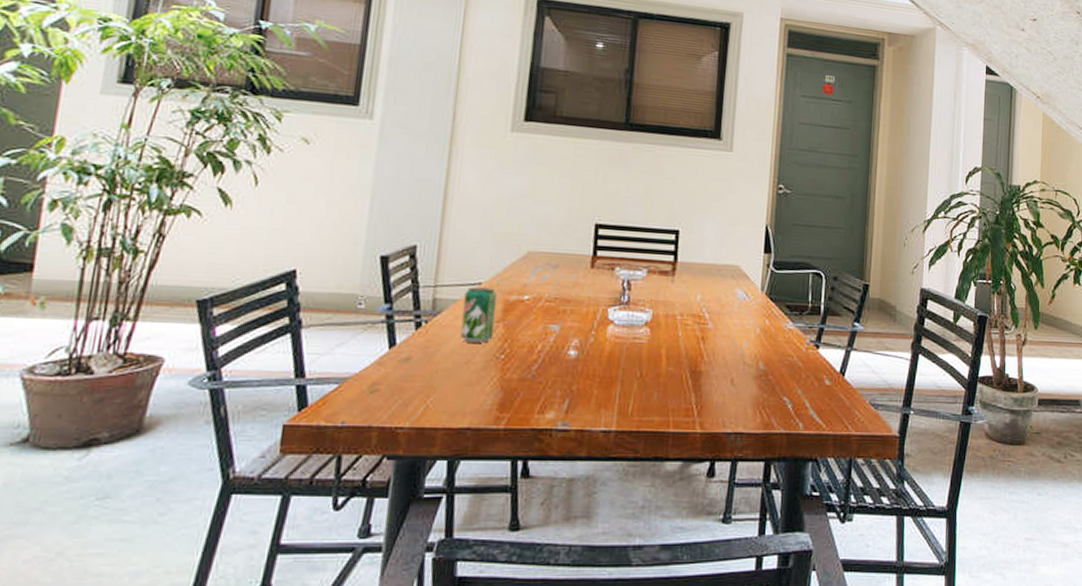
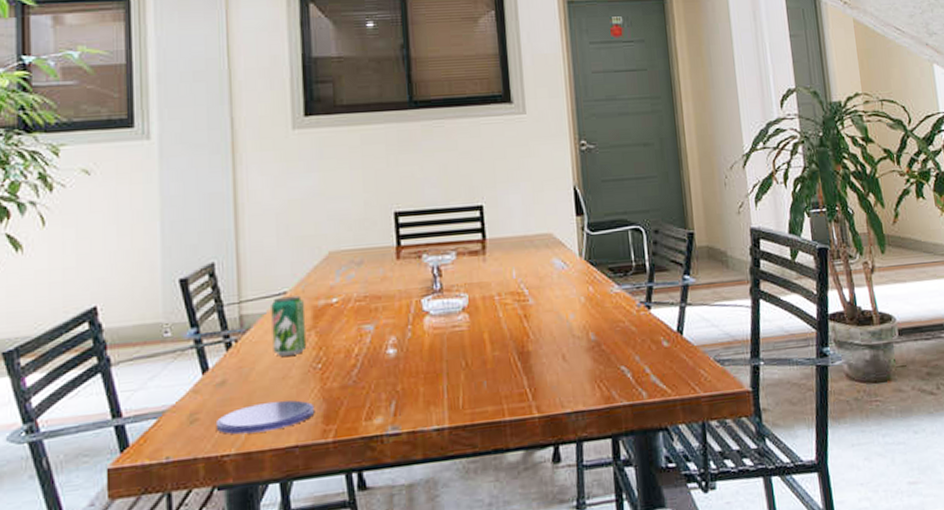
saucer: none [394,383,492,411] -> present [215,400,315,435]

